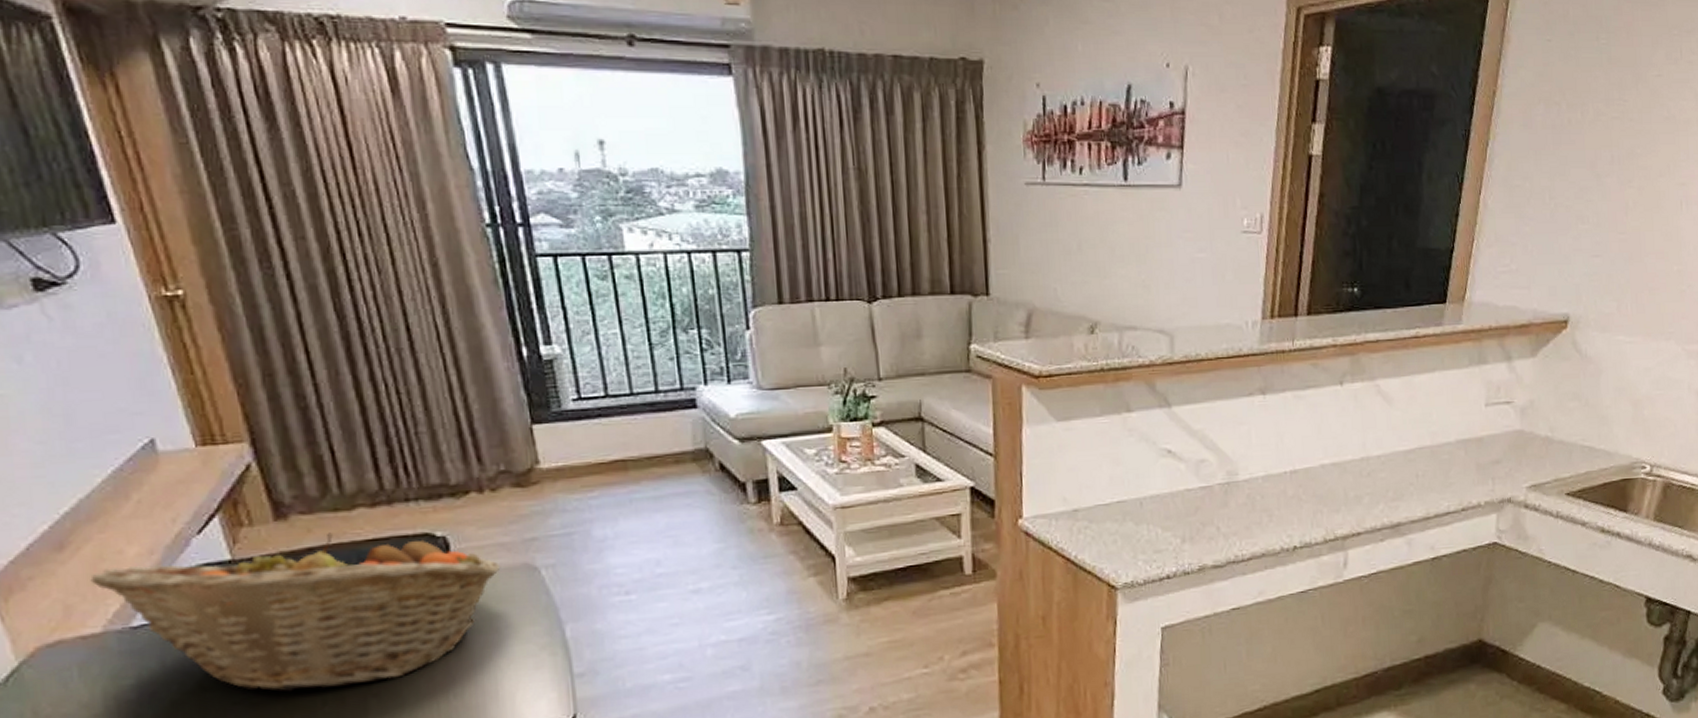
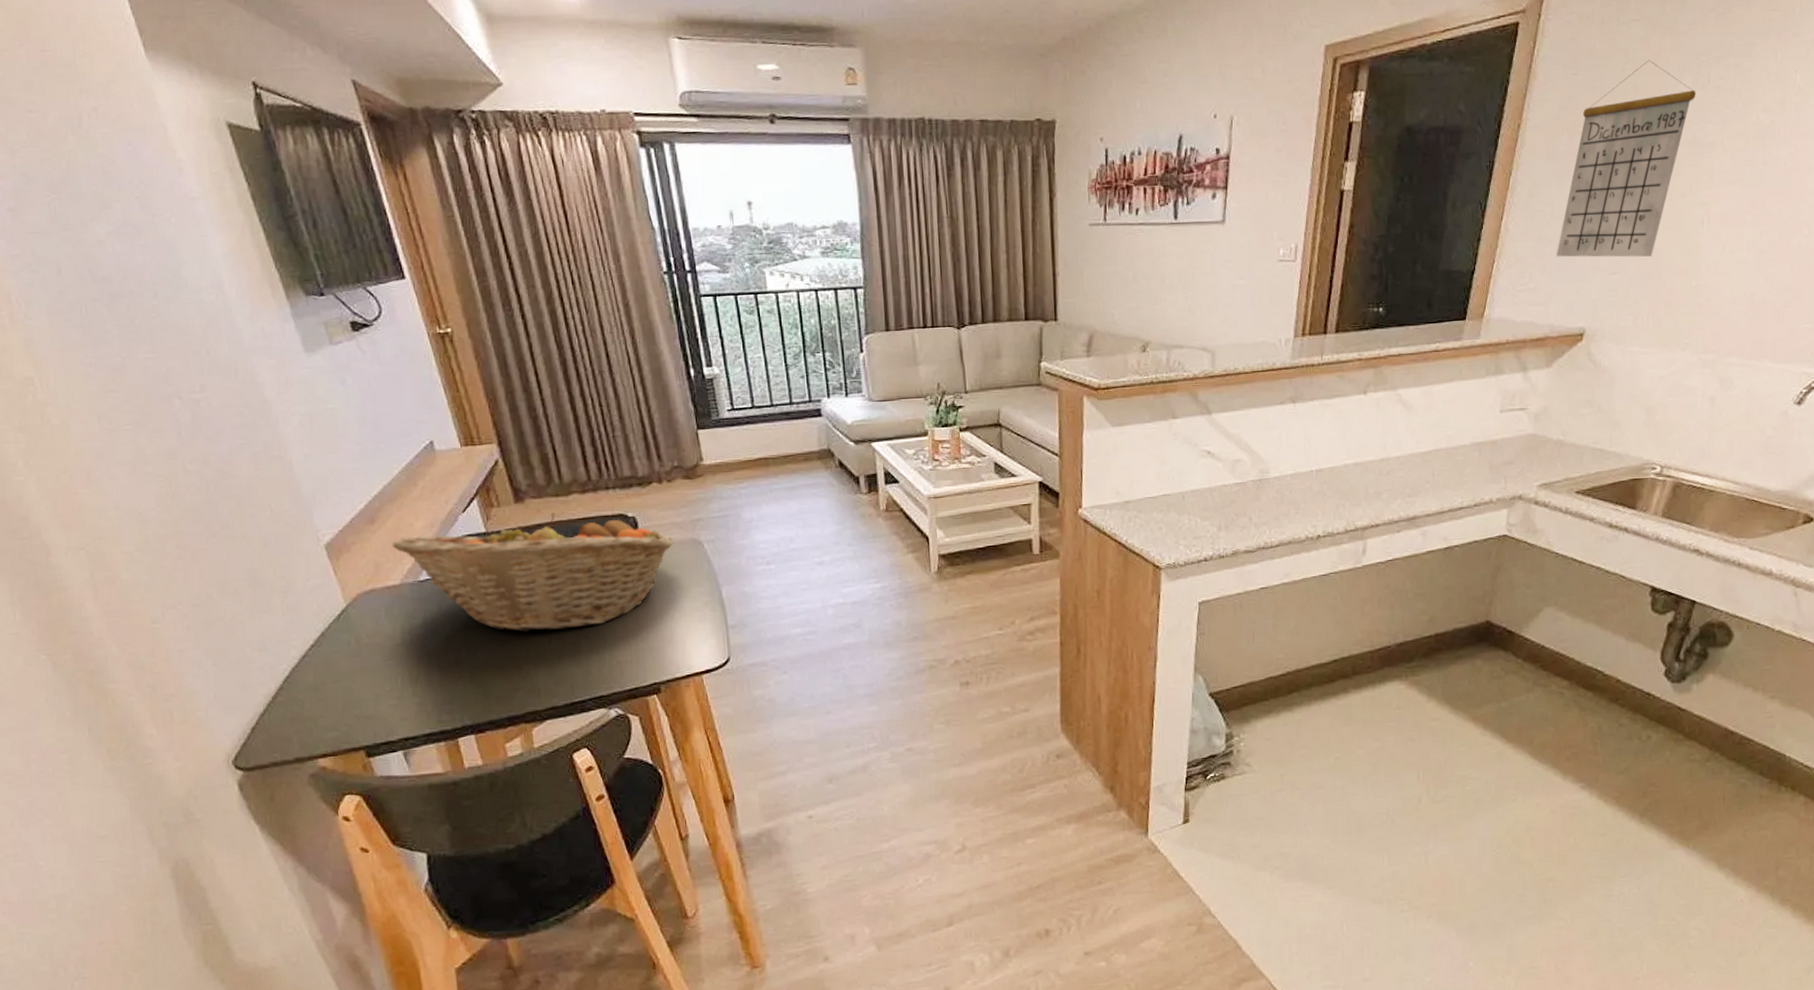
calendar: none [1537,29,1670,240] -> present [1556,59,1697,257]

